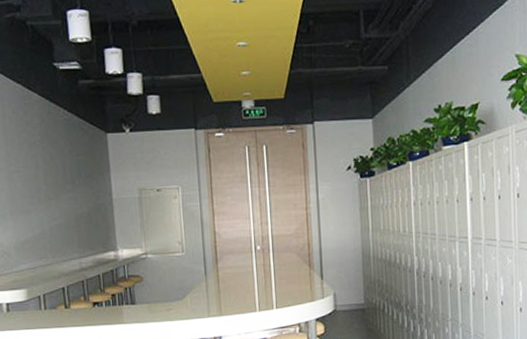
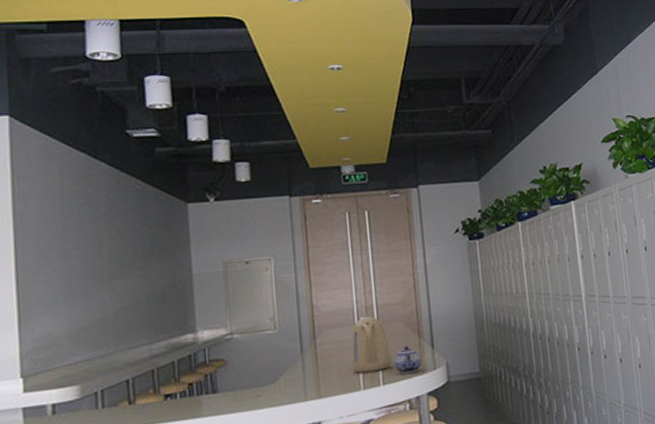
kettle: none [248,246,285,297] -> present [350,316,392,374]
teapot: none [286,275,311,300] -> present [394,346,421,374]

